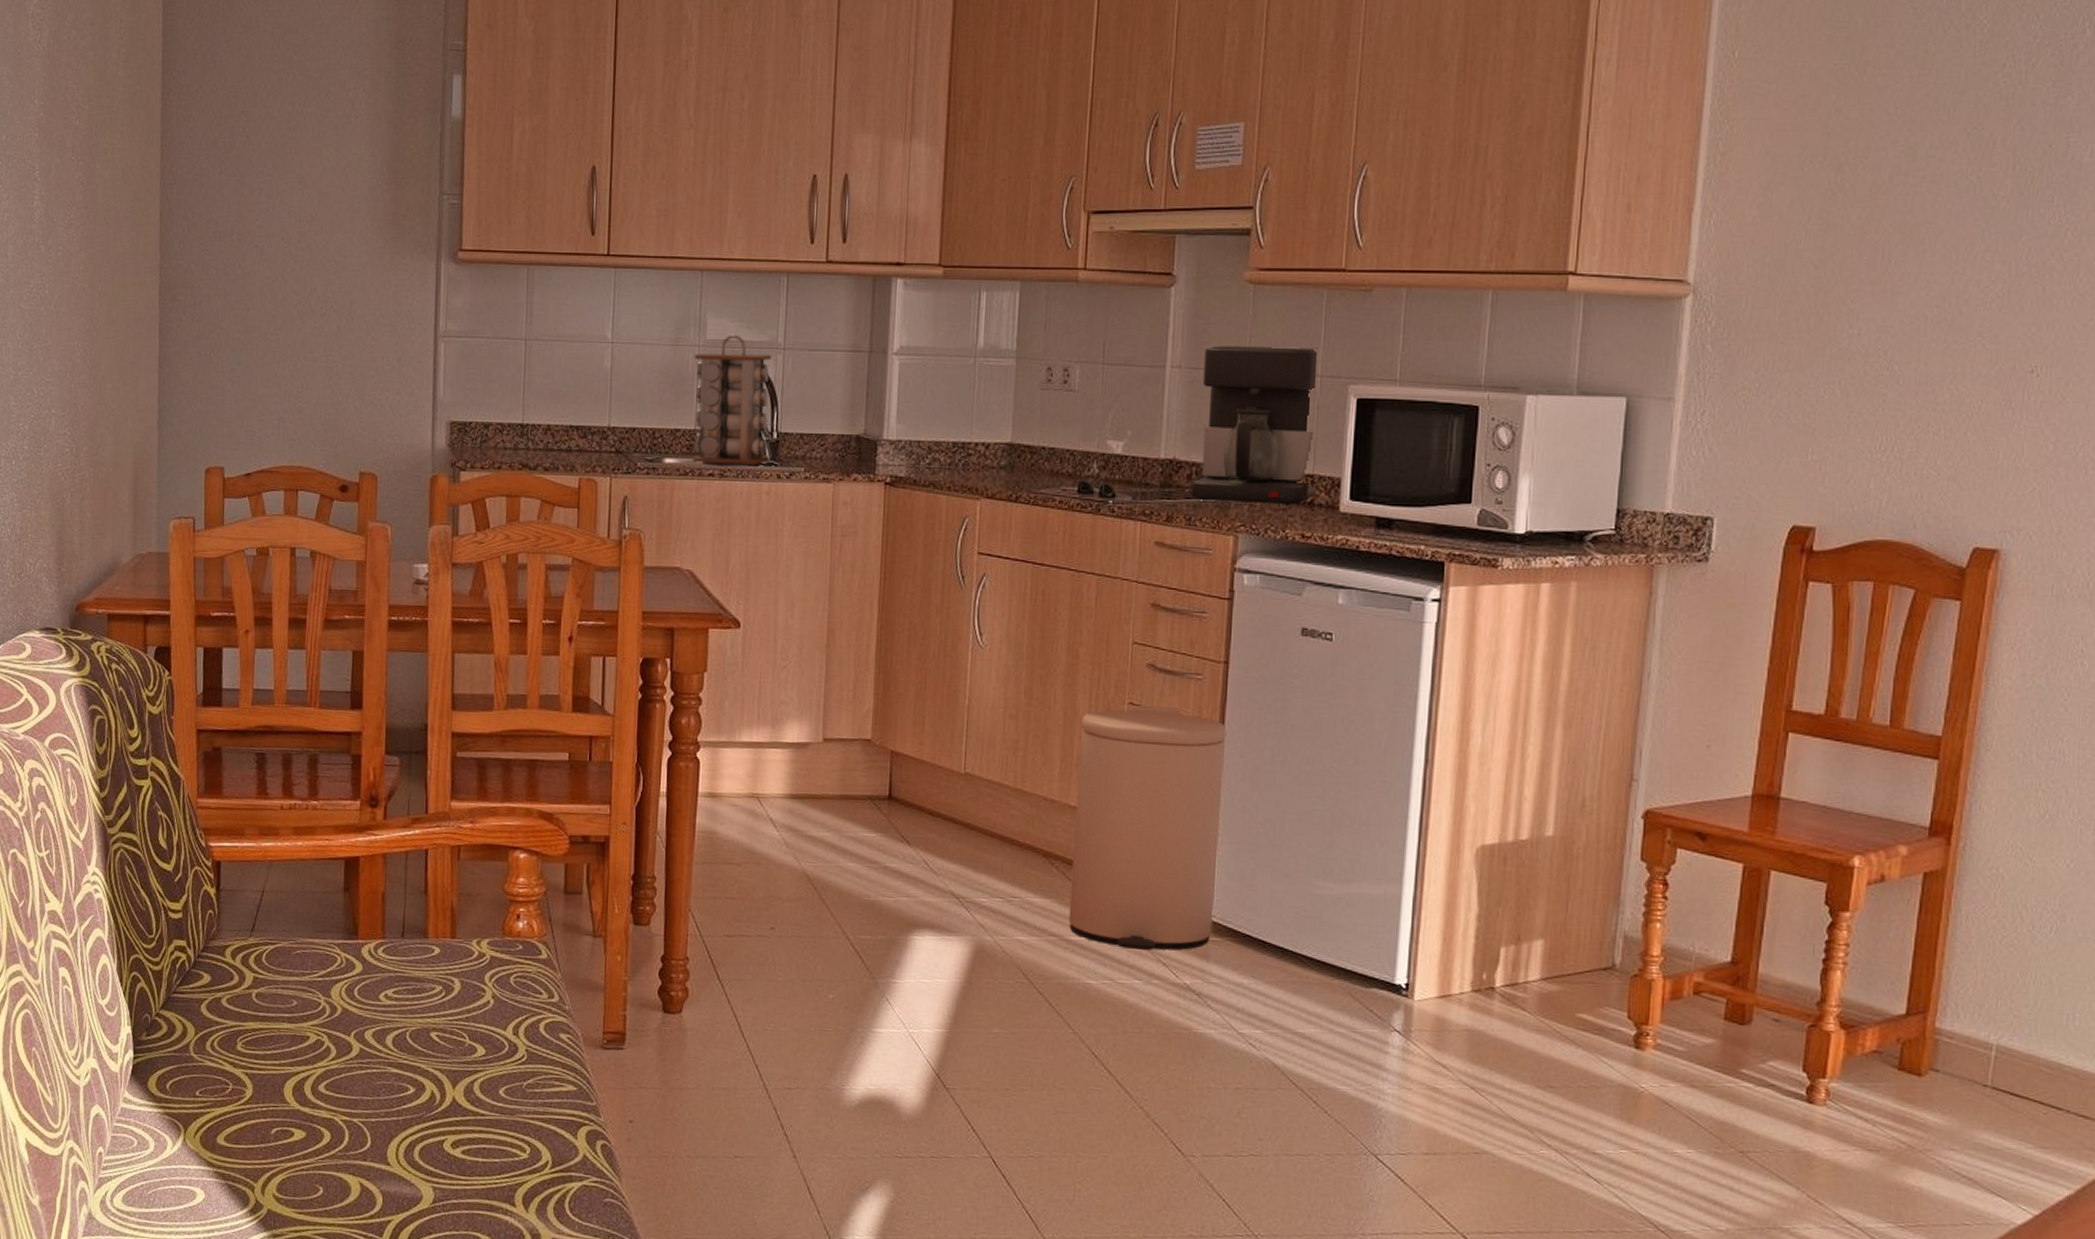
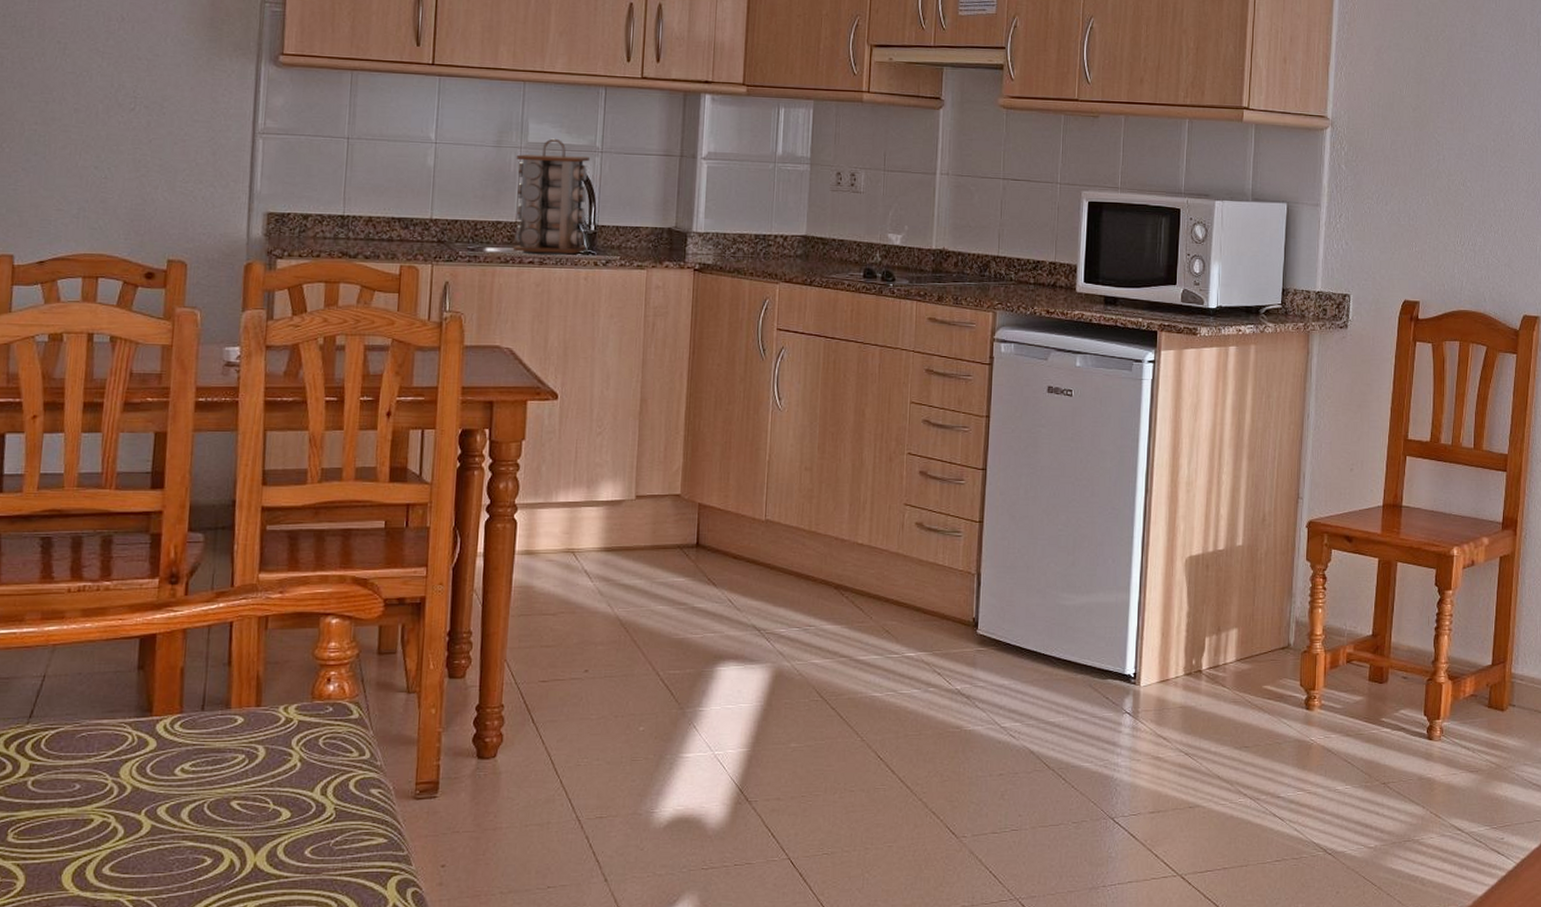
pedal bin: present [1068,704,1227,951] -> none [857,454,989,663]
coffee maker: present [1190,346,1318,505] -> none [957,157,1058,287]

